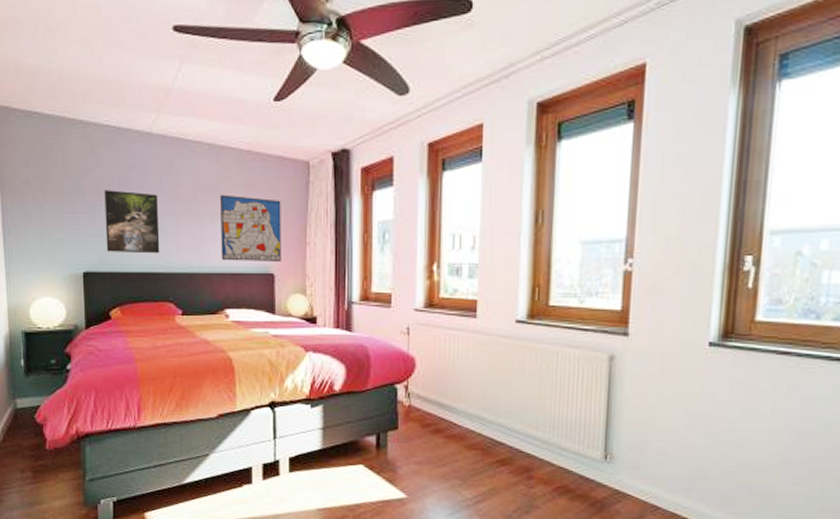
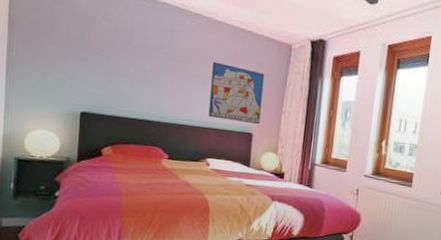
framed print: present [104,190,160,254] -> none [105,43,157,104]

